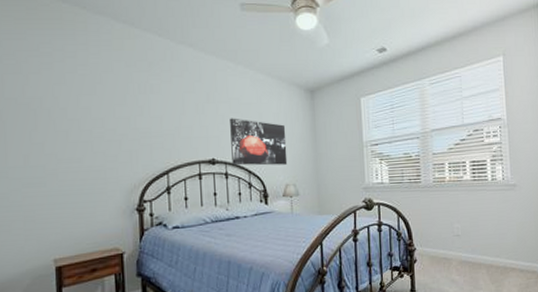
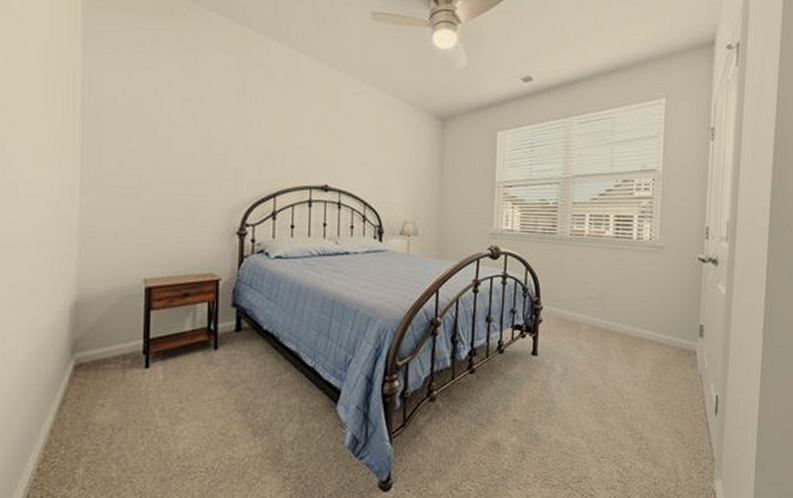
wall art: present [230,118,288,166] -> none [347,141,410,200]

